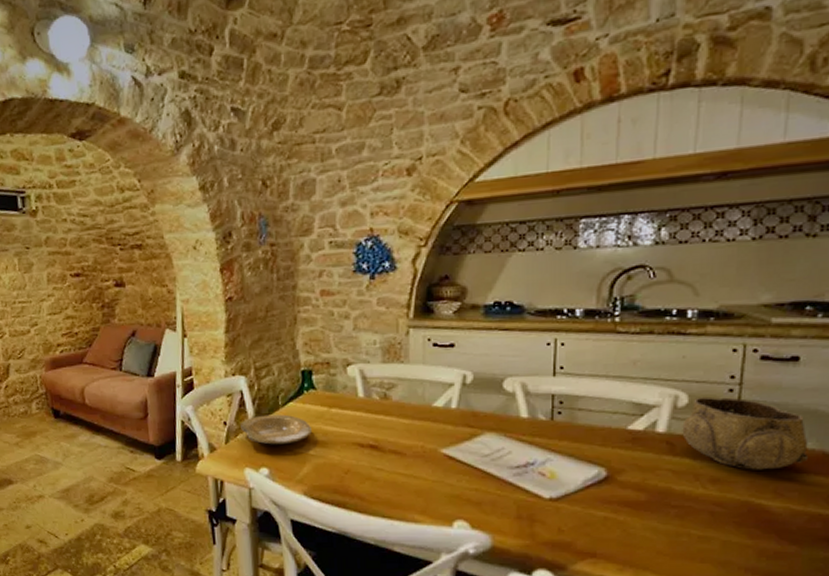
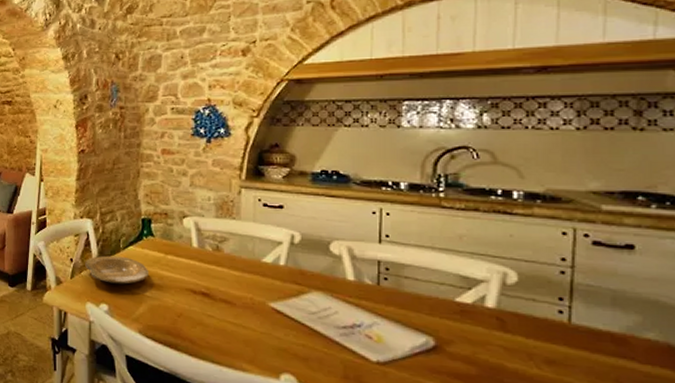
decorative bowl: present [682,396,809,470] -> none [512,276,651,357]

